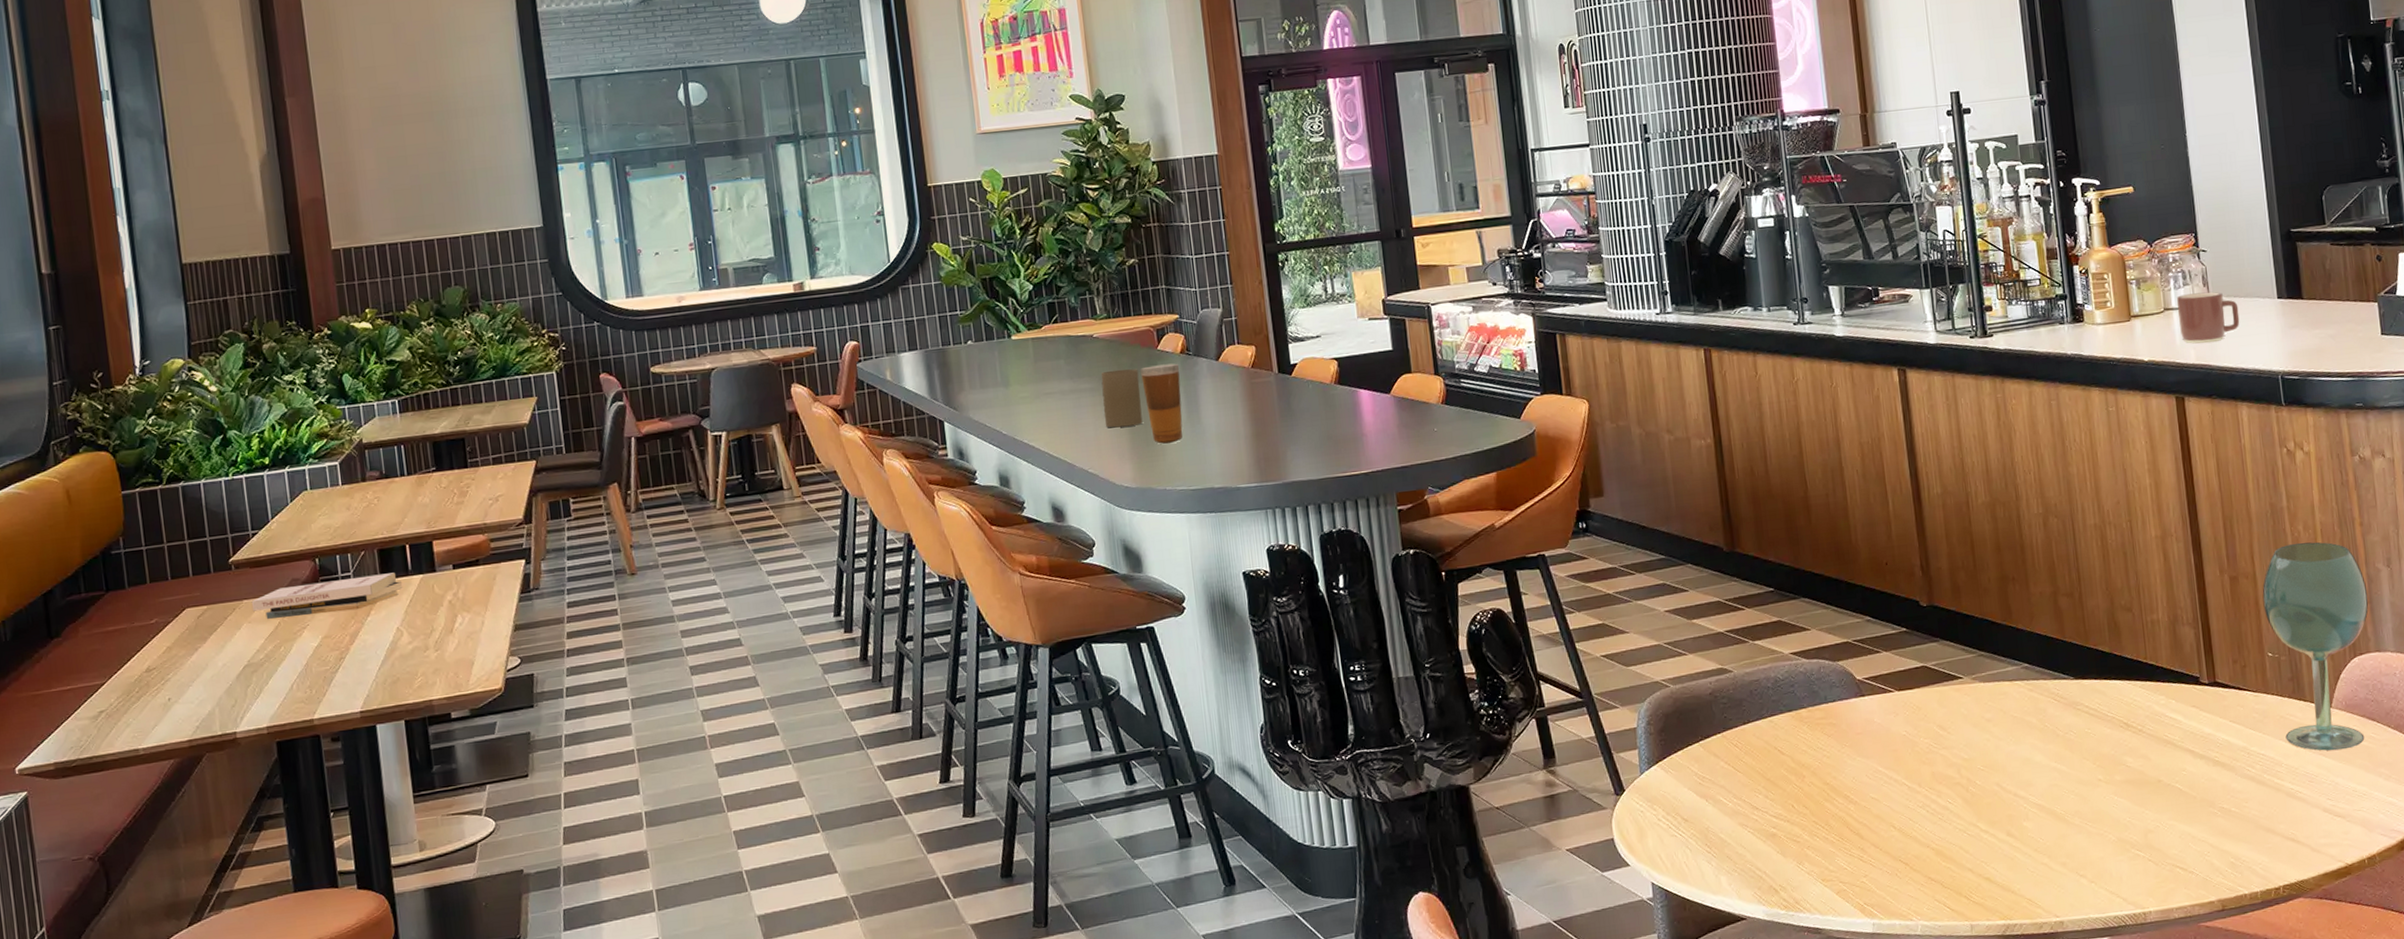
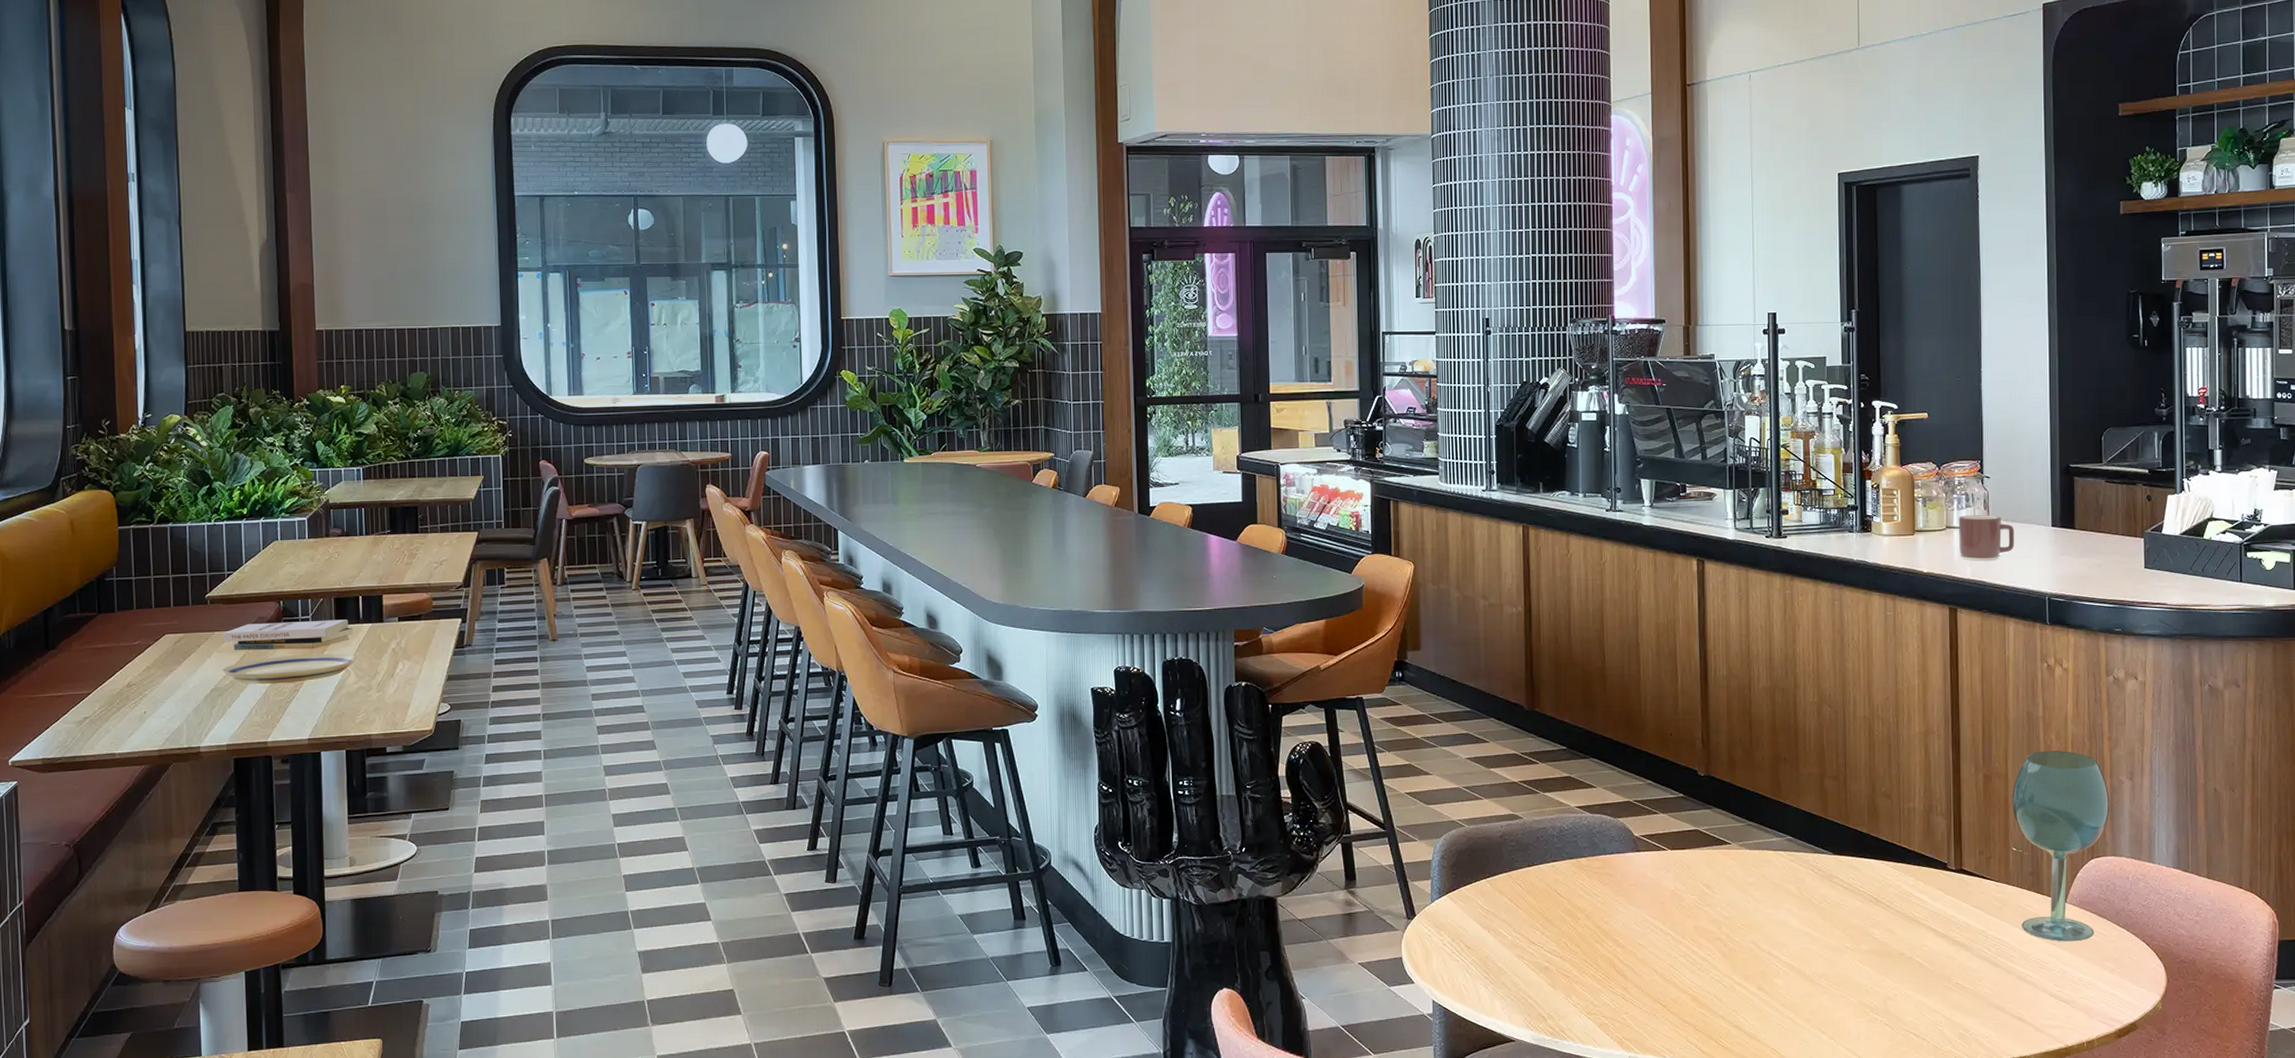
plate: none [255,611,409,656] -> present [223,653,357,684]
cup: present [1100,369,1143,428] -> none [980,497,1014,549]
beverage cup: present [1140,363,1183,445] -> none [1016,496,1051,568]

